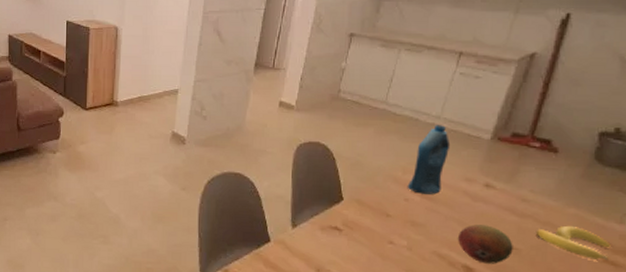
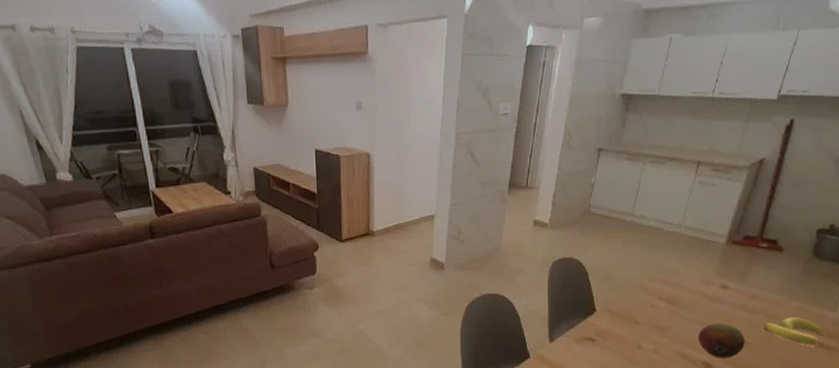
bottle: present [407,125,451,194] -> none [653,233,691,300]

